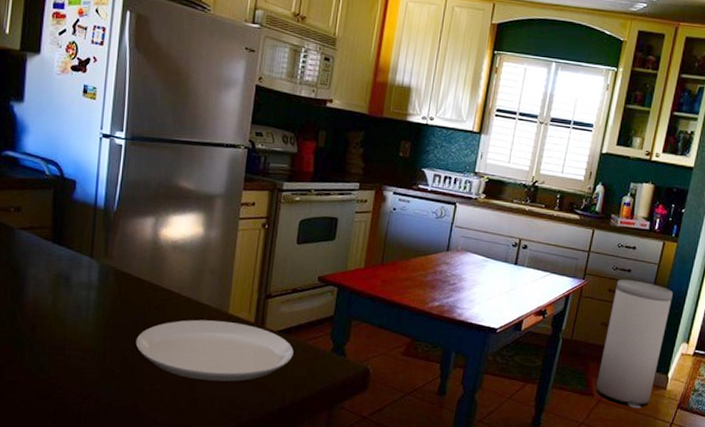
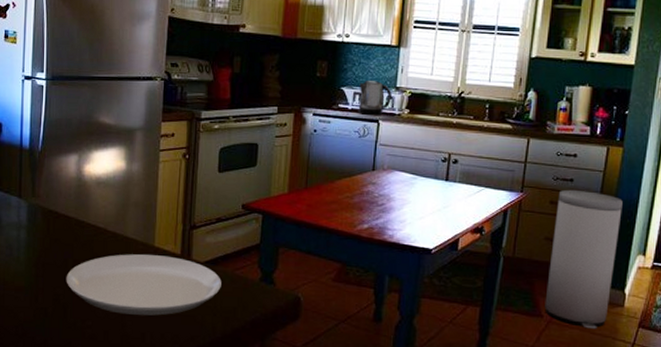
kettle: none [437,163,471,199] -> present [358,79,393,116]

